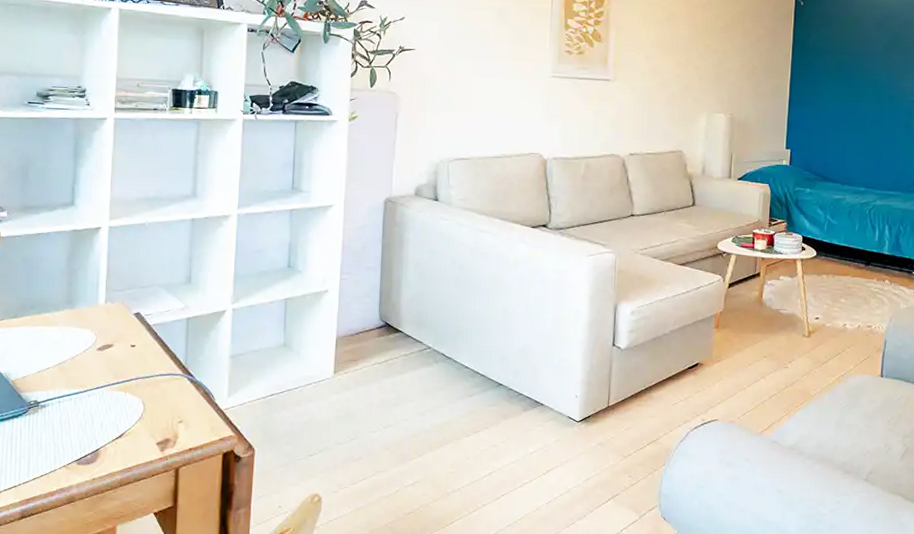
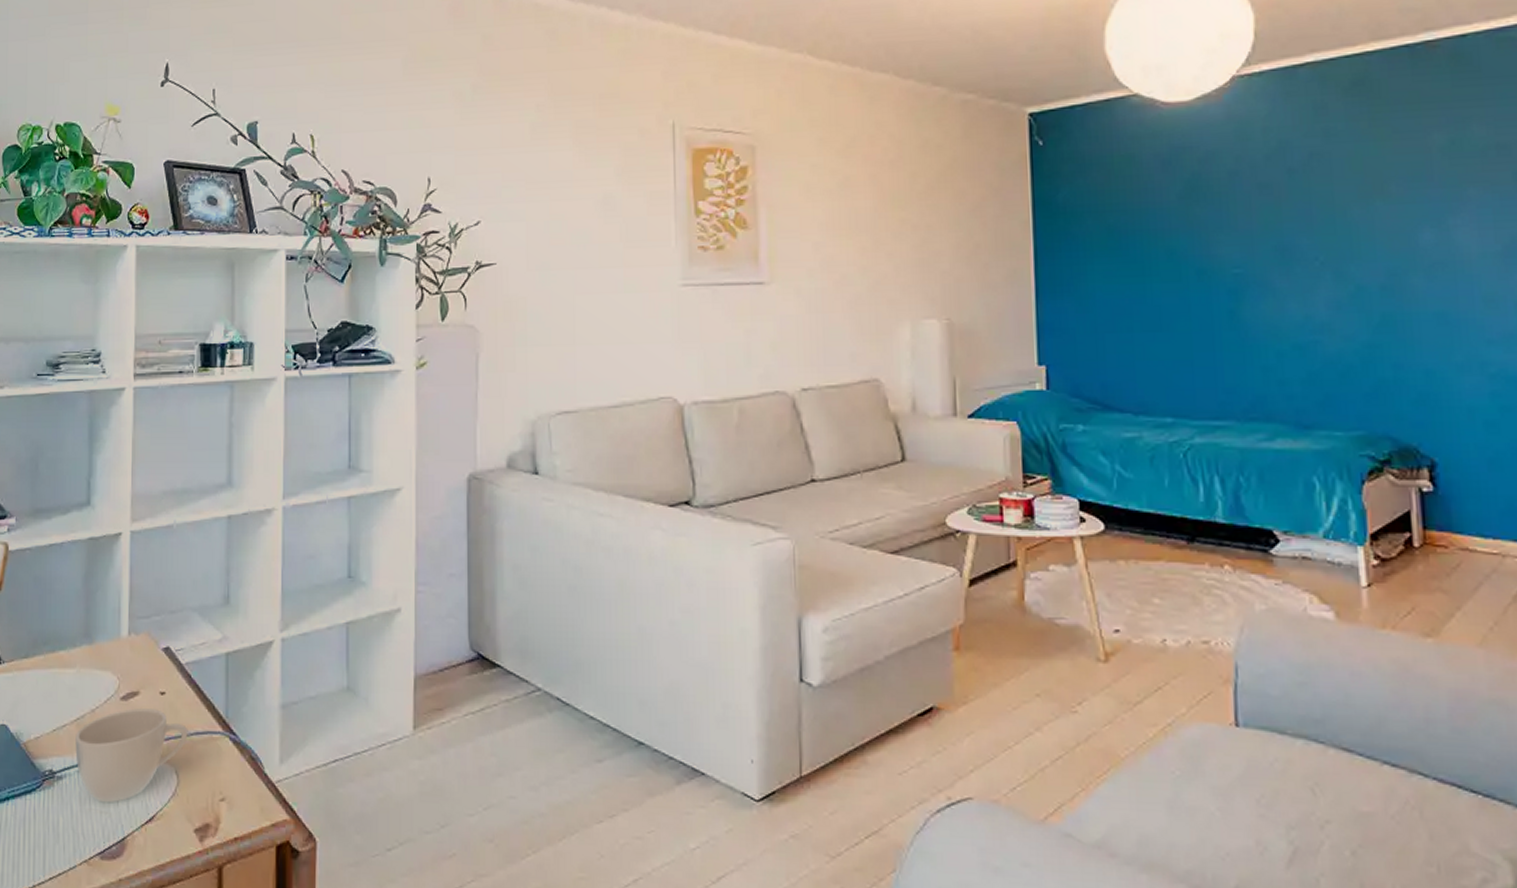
cup: none [57,356,154,425] -> present [75,708,188,803]

